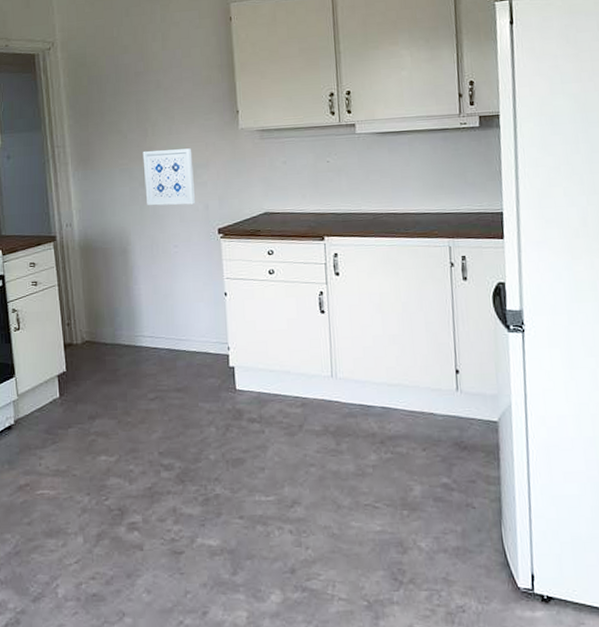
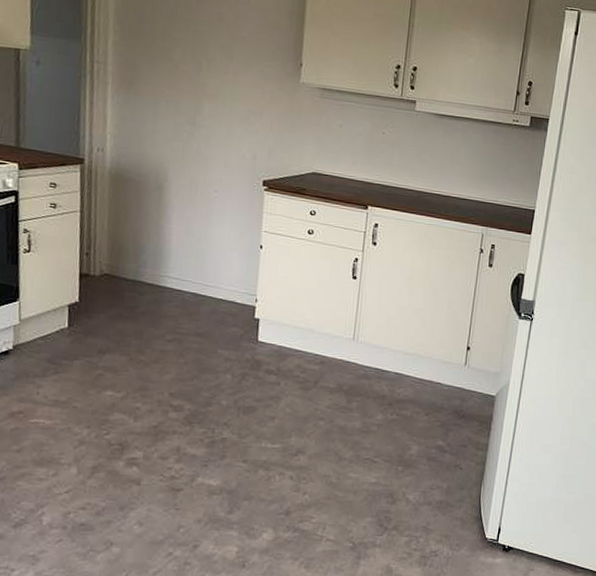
wall art: present [142,148,196,206] -> none [191,85,248,152]

